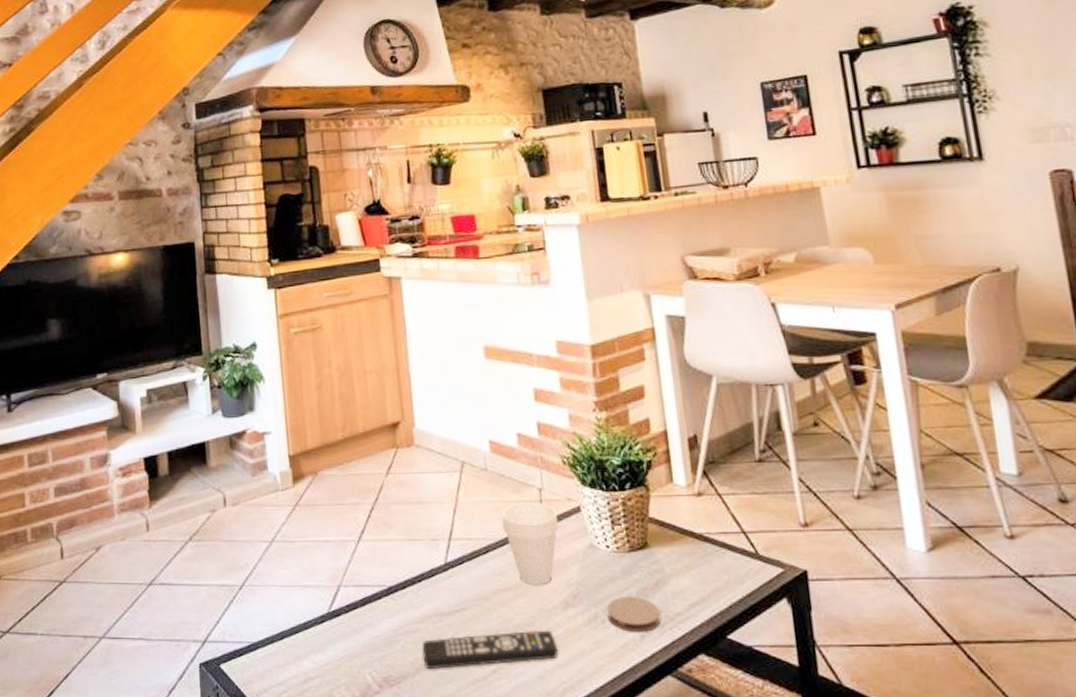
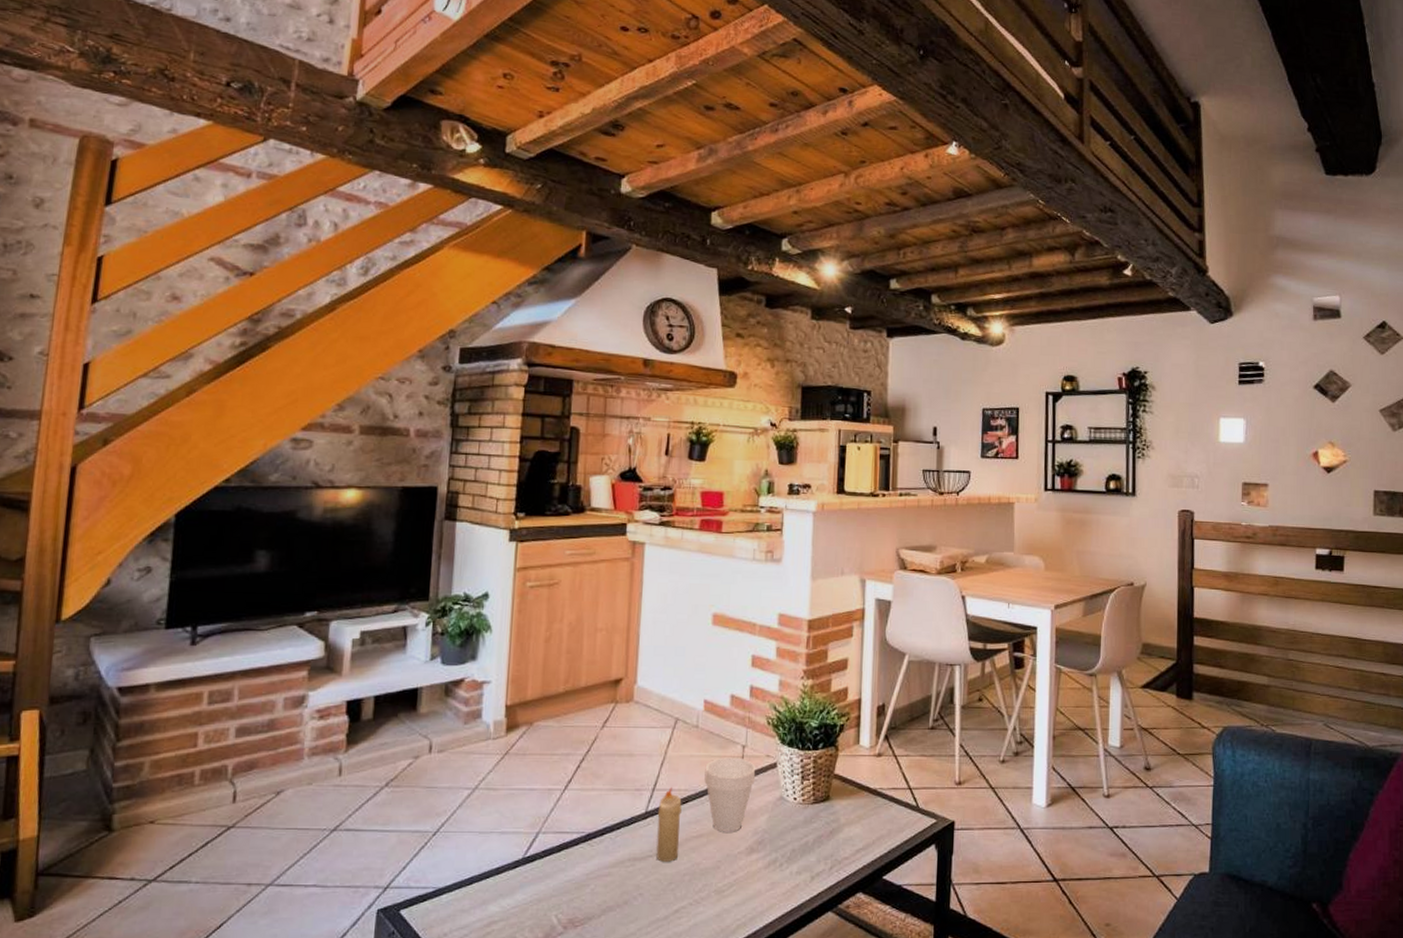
remote control: present [422,630,559,669] -> none [610,873,738,910]
candle: none [457,536,487,617] -> present [656,788,682,862]
coaster: present [606,597,661,632] -> none [785,843,831,874]

